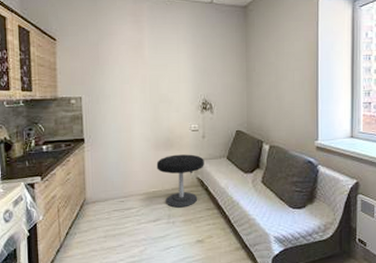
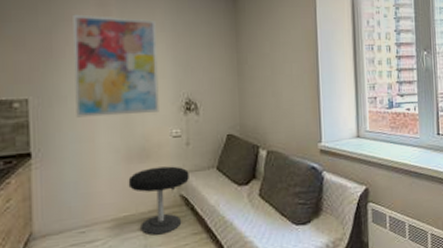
wall art: none [114,29,181,113] -> present [73,14,159,118]

